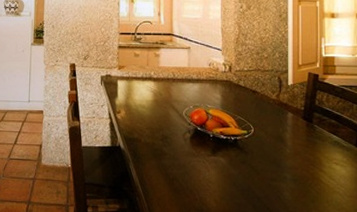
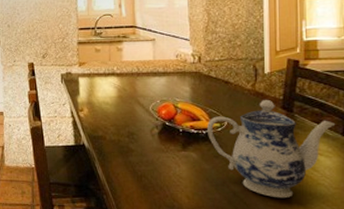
teapot: none [236,110,350,205] -> present [207,100,336,199]

